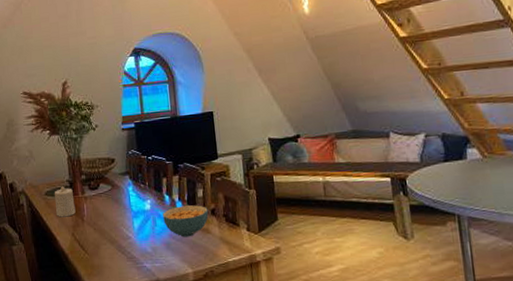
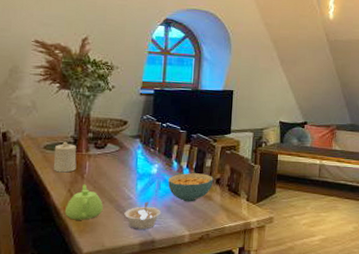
teapot: none [72,227,106,264] -> present [64,184,103,220]
legume: none [126,239,162,270] -> present [124,201,162,230]

